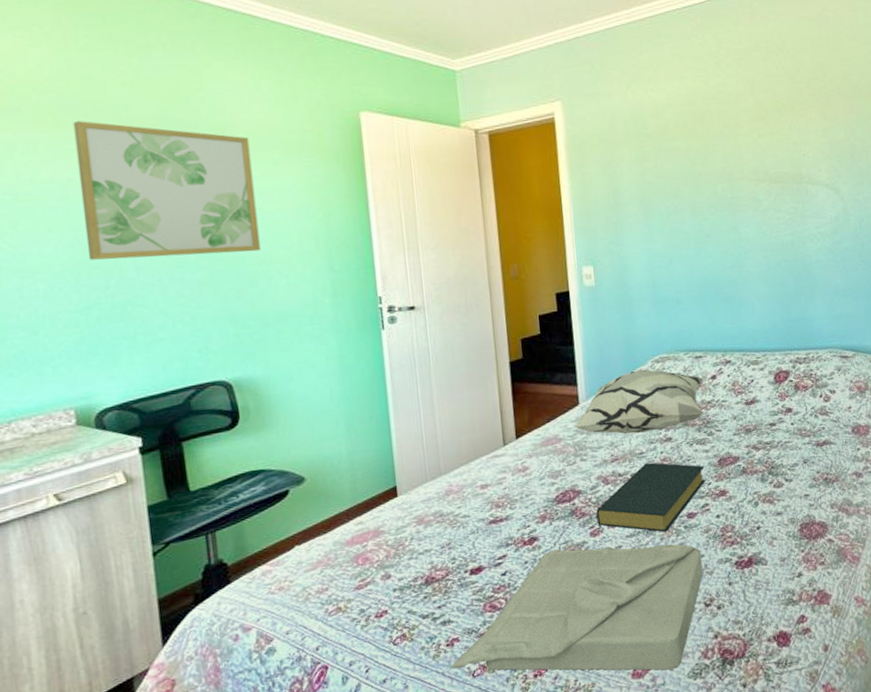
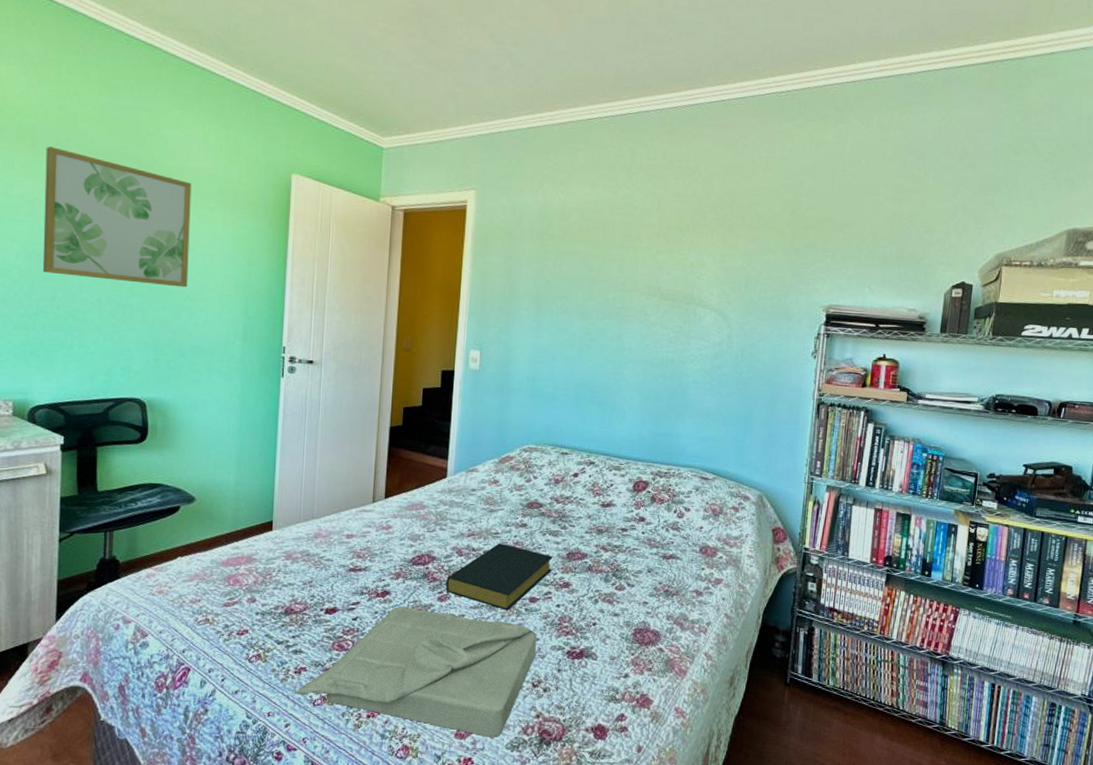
decorative pillow: present [575,369,704,435] -> none [439,455,566,515]

